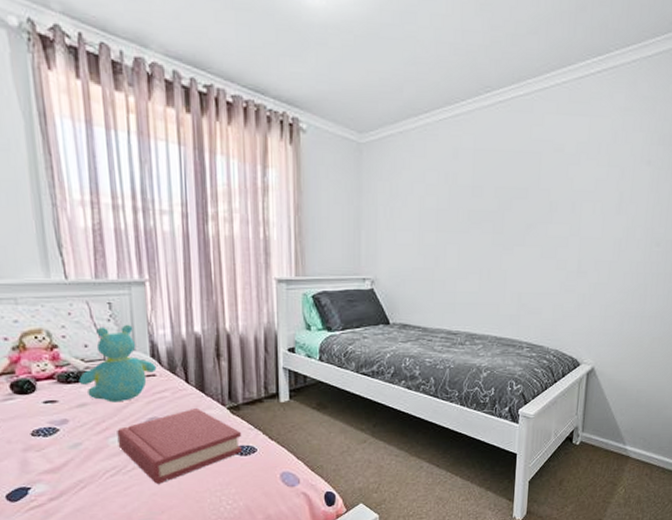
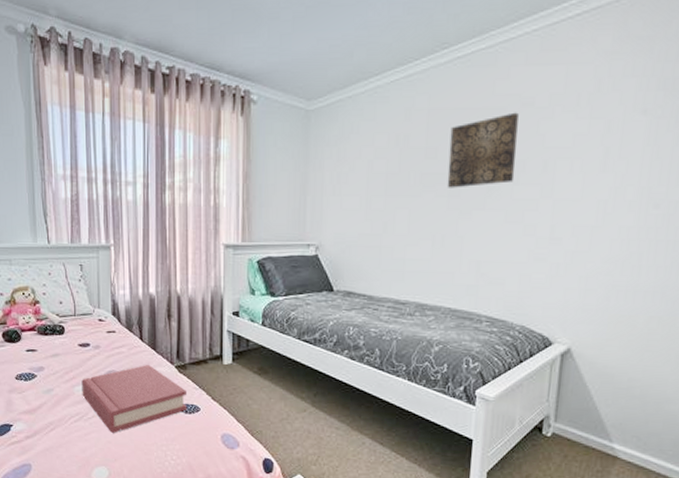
teddy bear: present [78,324,157,403] -> none [54,284,117,355]
wall art: none [491,157,551,226] -> present [447,112,519,188]

